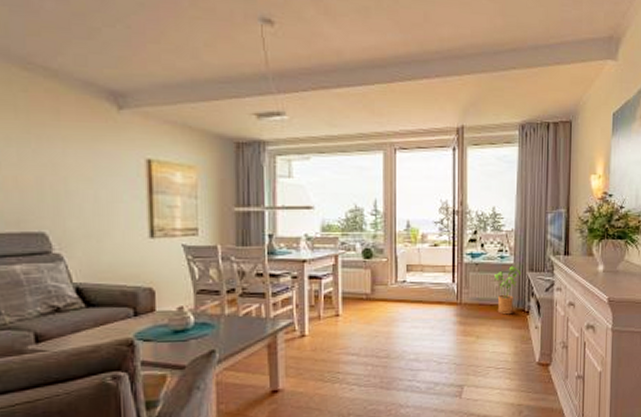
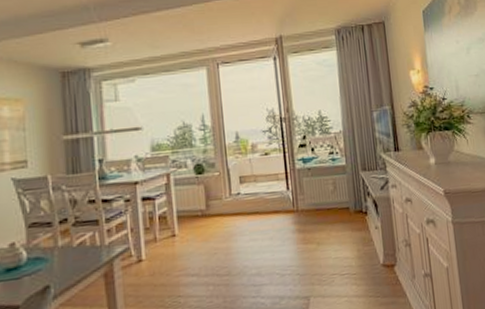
house plant: present [494,266,522,315] -> none [328,167,355,218]

